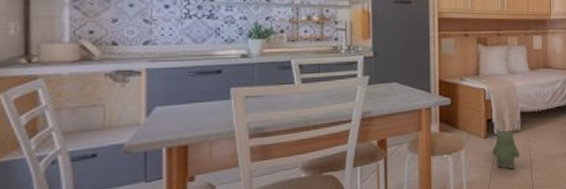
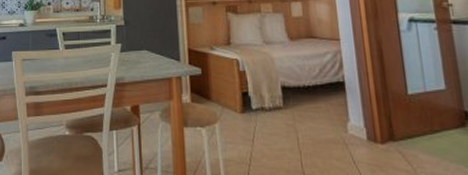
plush toy: present [492,129,519,169] -> none [250,104,284,151]

